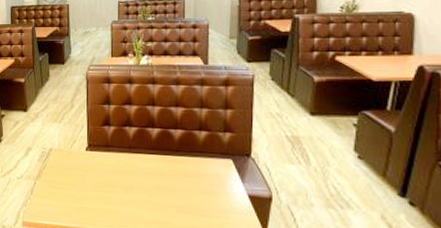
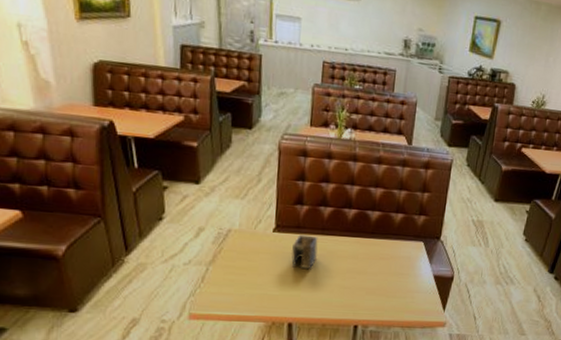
napkin holder: none [102,153,126,186] -> present [291,234,318,270]

